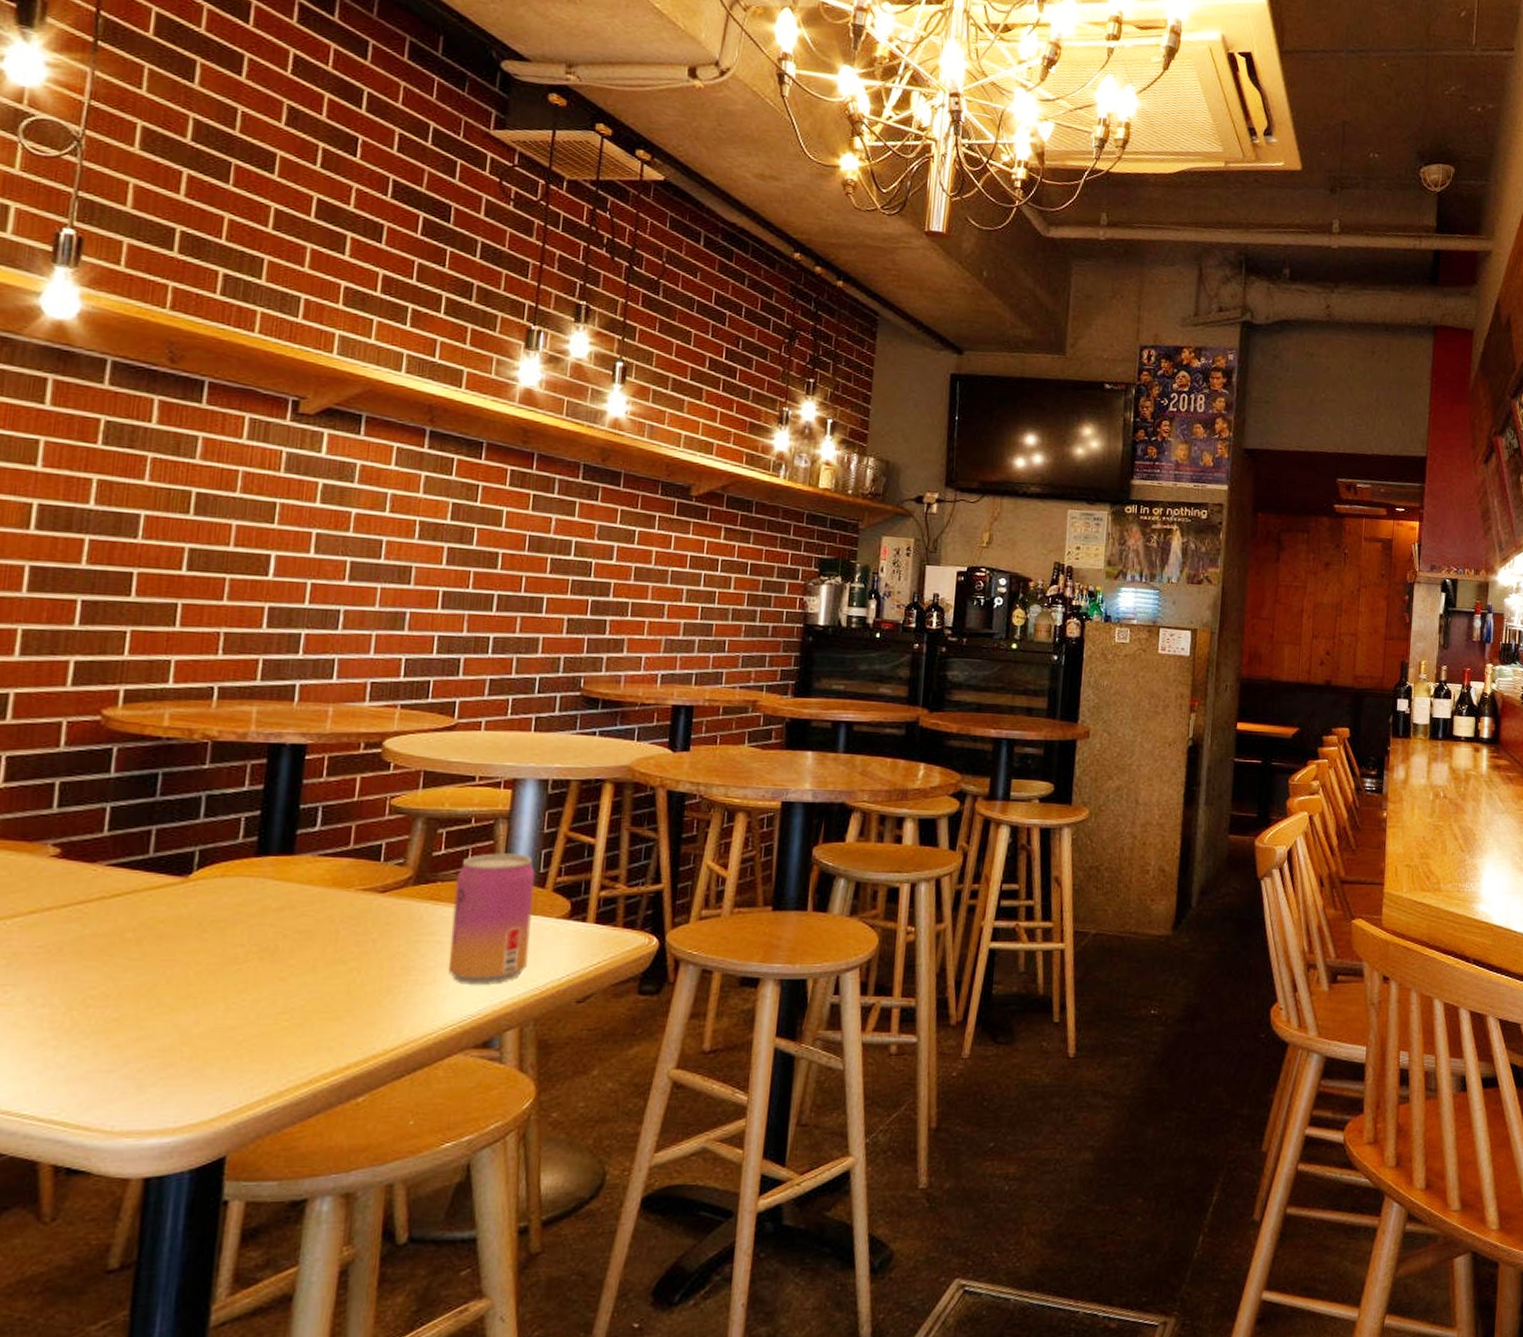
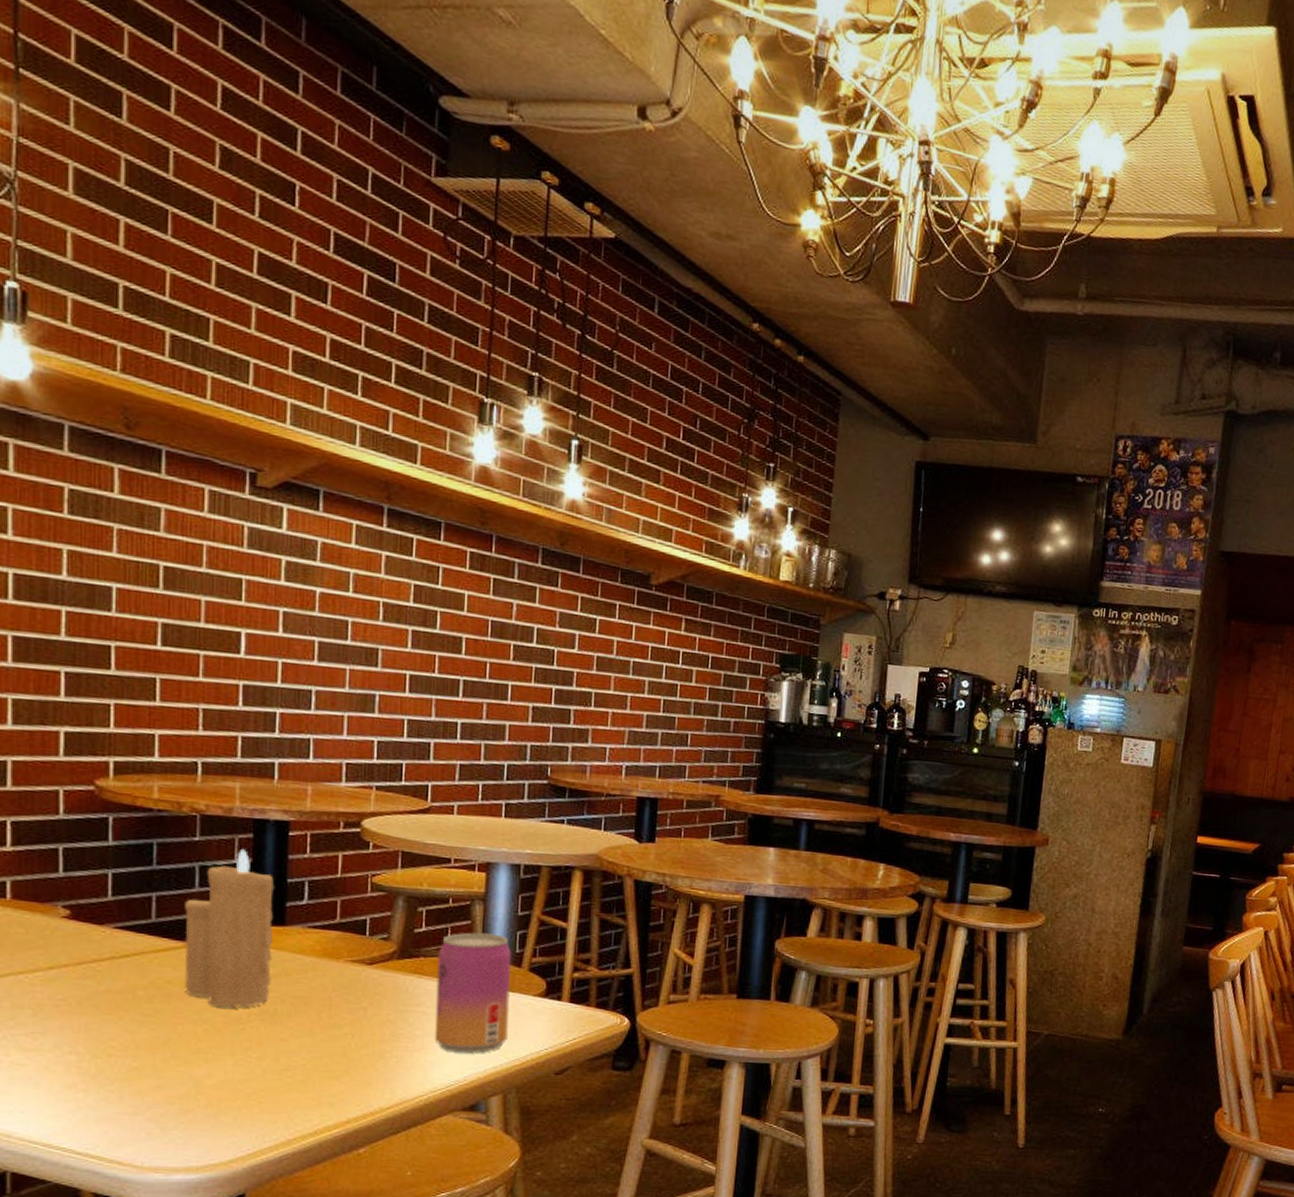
candle: none [179,775,286,947] -> present [184,848,274,1009]

